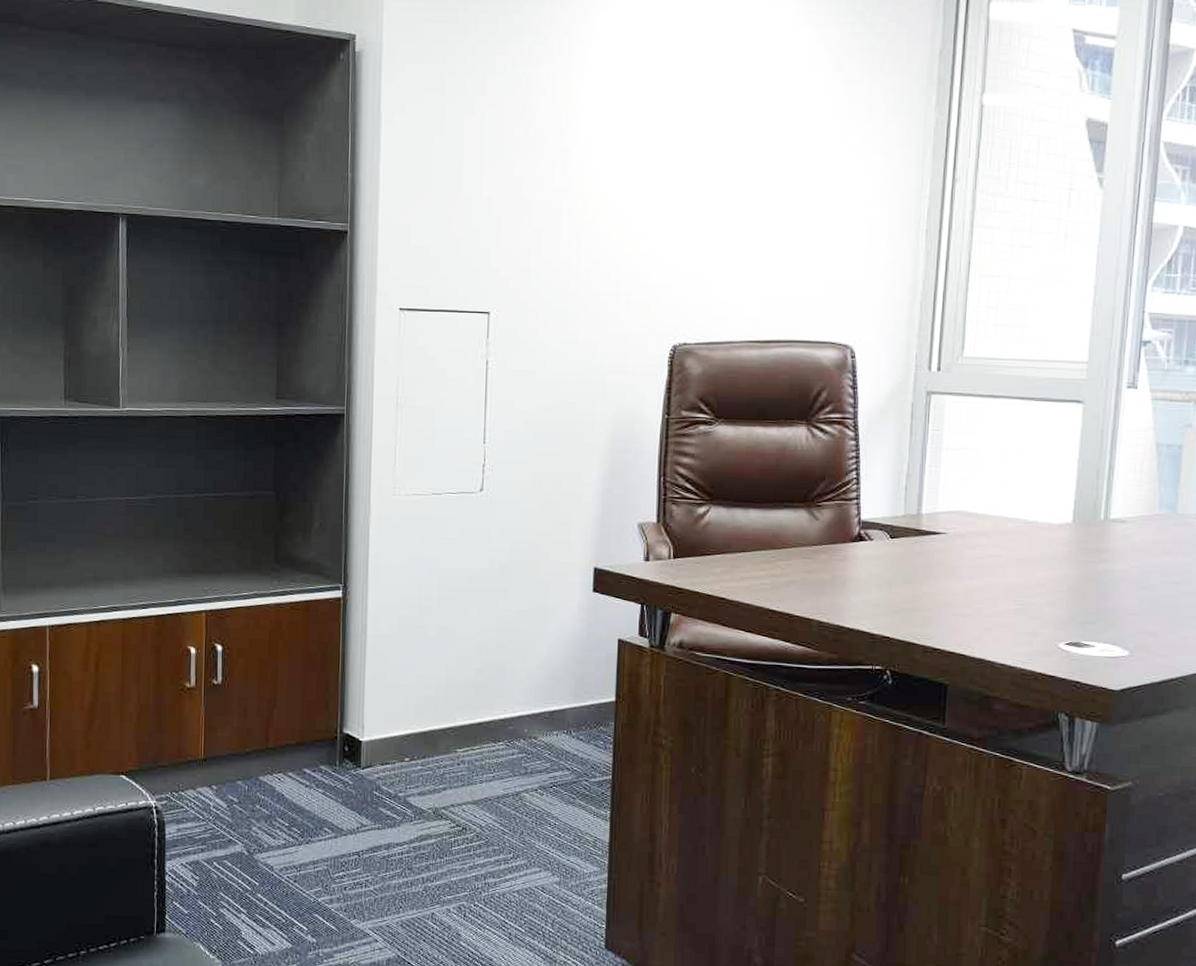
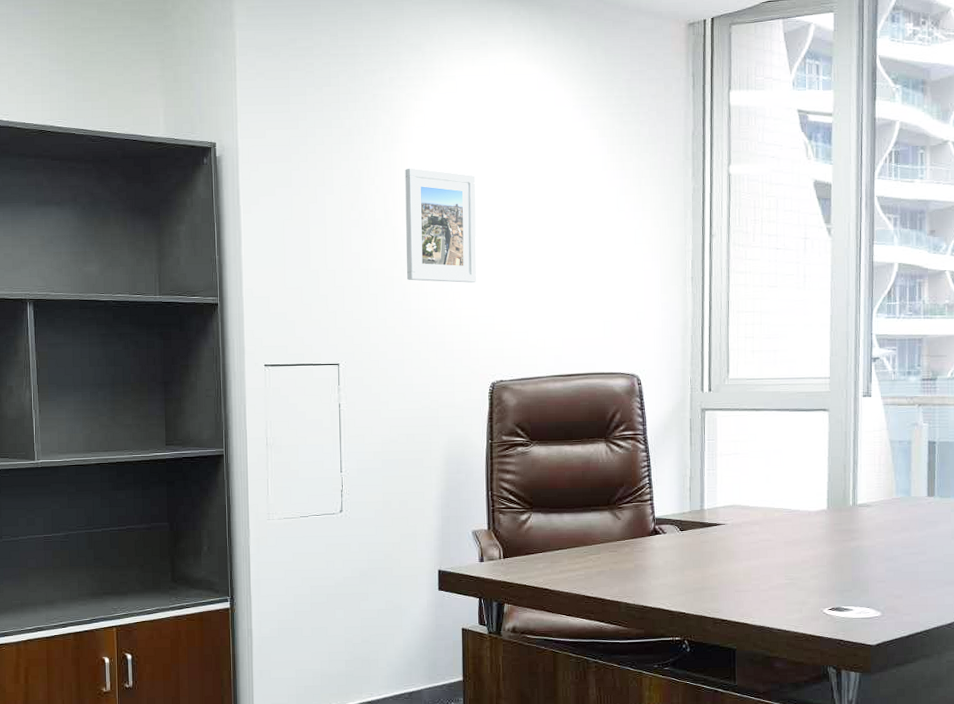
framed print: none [577,77,669,222] -> present [405,168,477,283]

